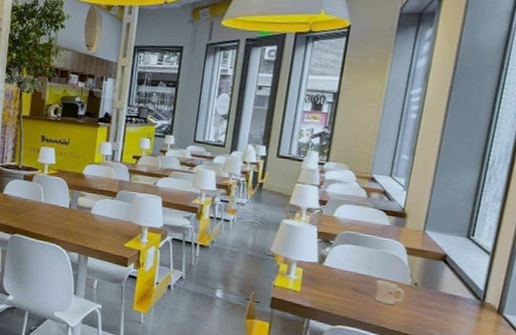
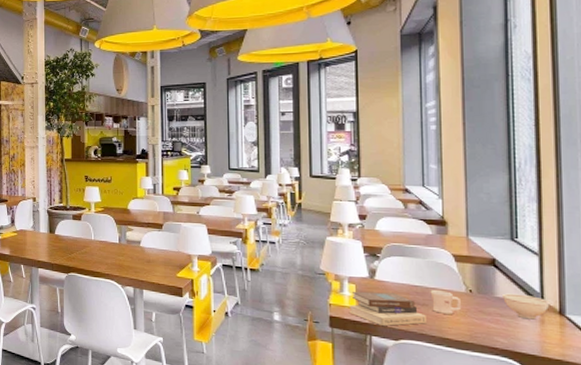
books: none [291,274,368,312] -> present [348,291,428,327]
bowl: none [444,289,491,316] -> present [501,293,550,320]

